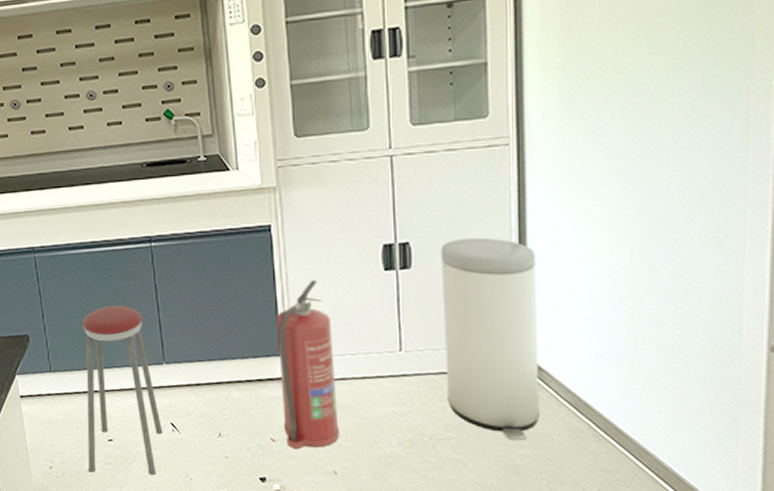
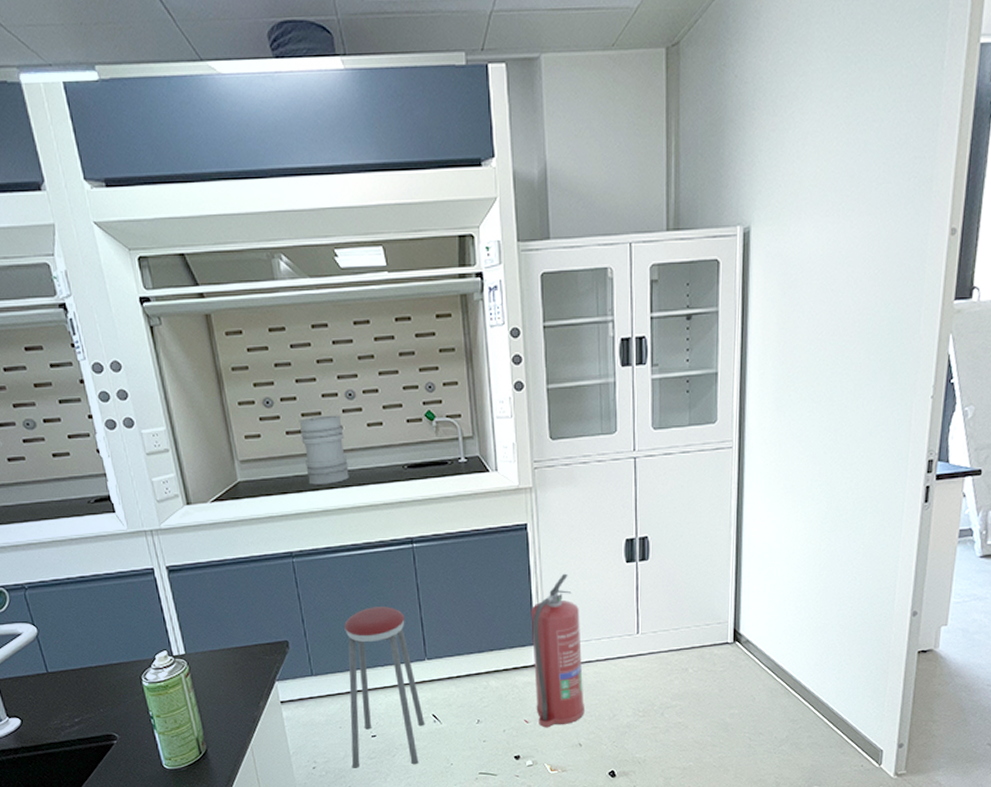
container: none [43,115,89,182] -> present [299,415,349,485]
pedal bin: present [440,238,539,441] -> none [673,531,749,703]

